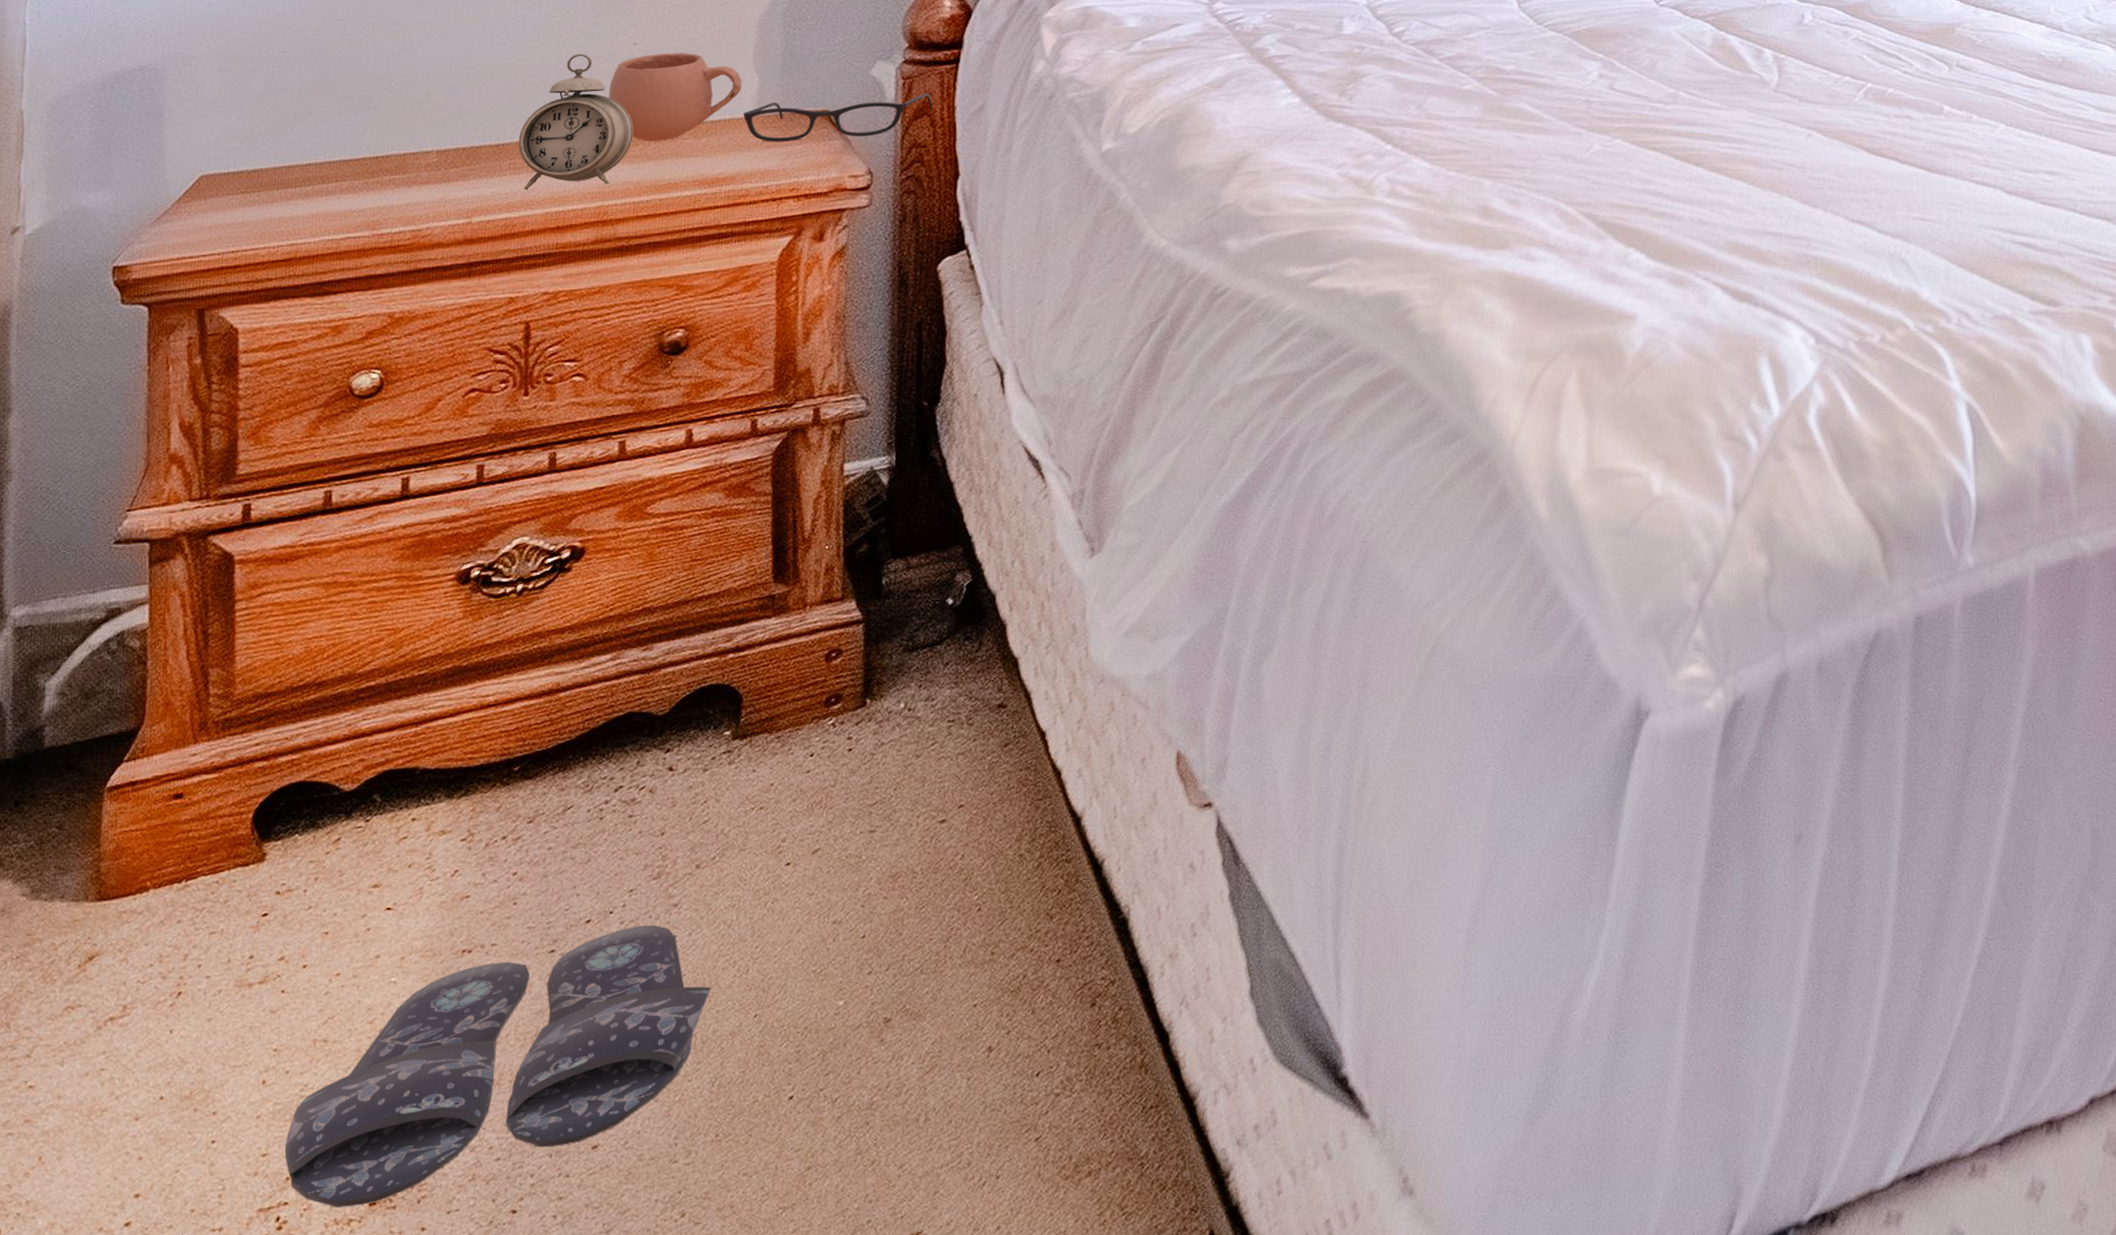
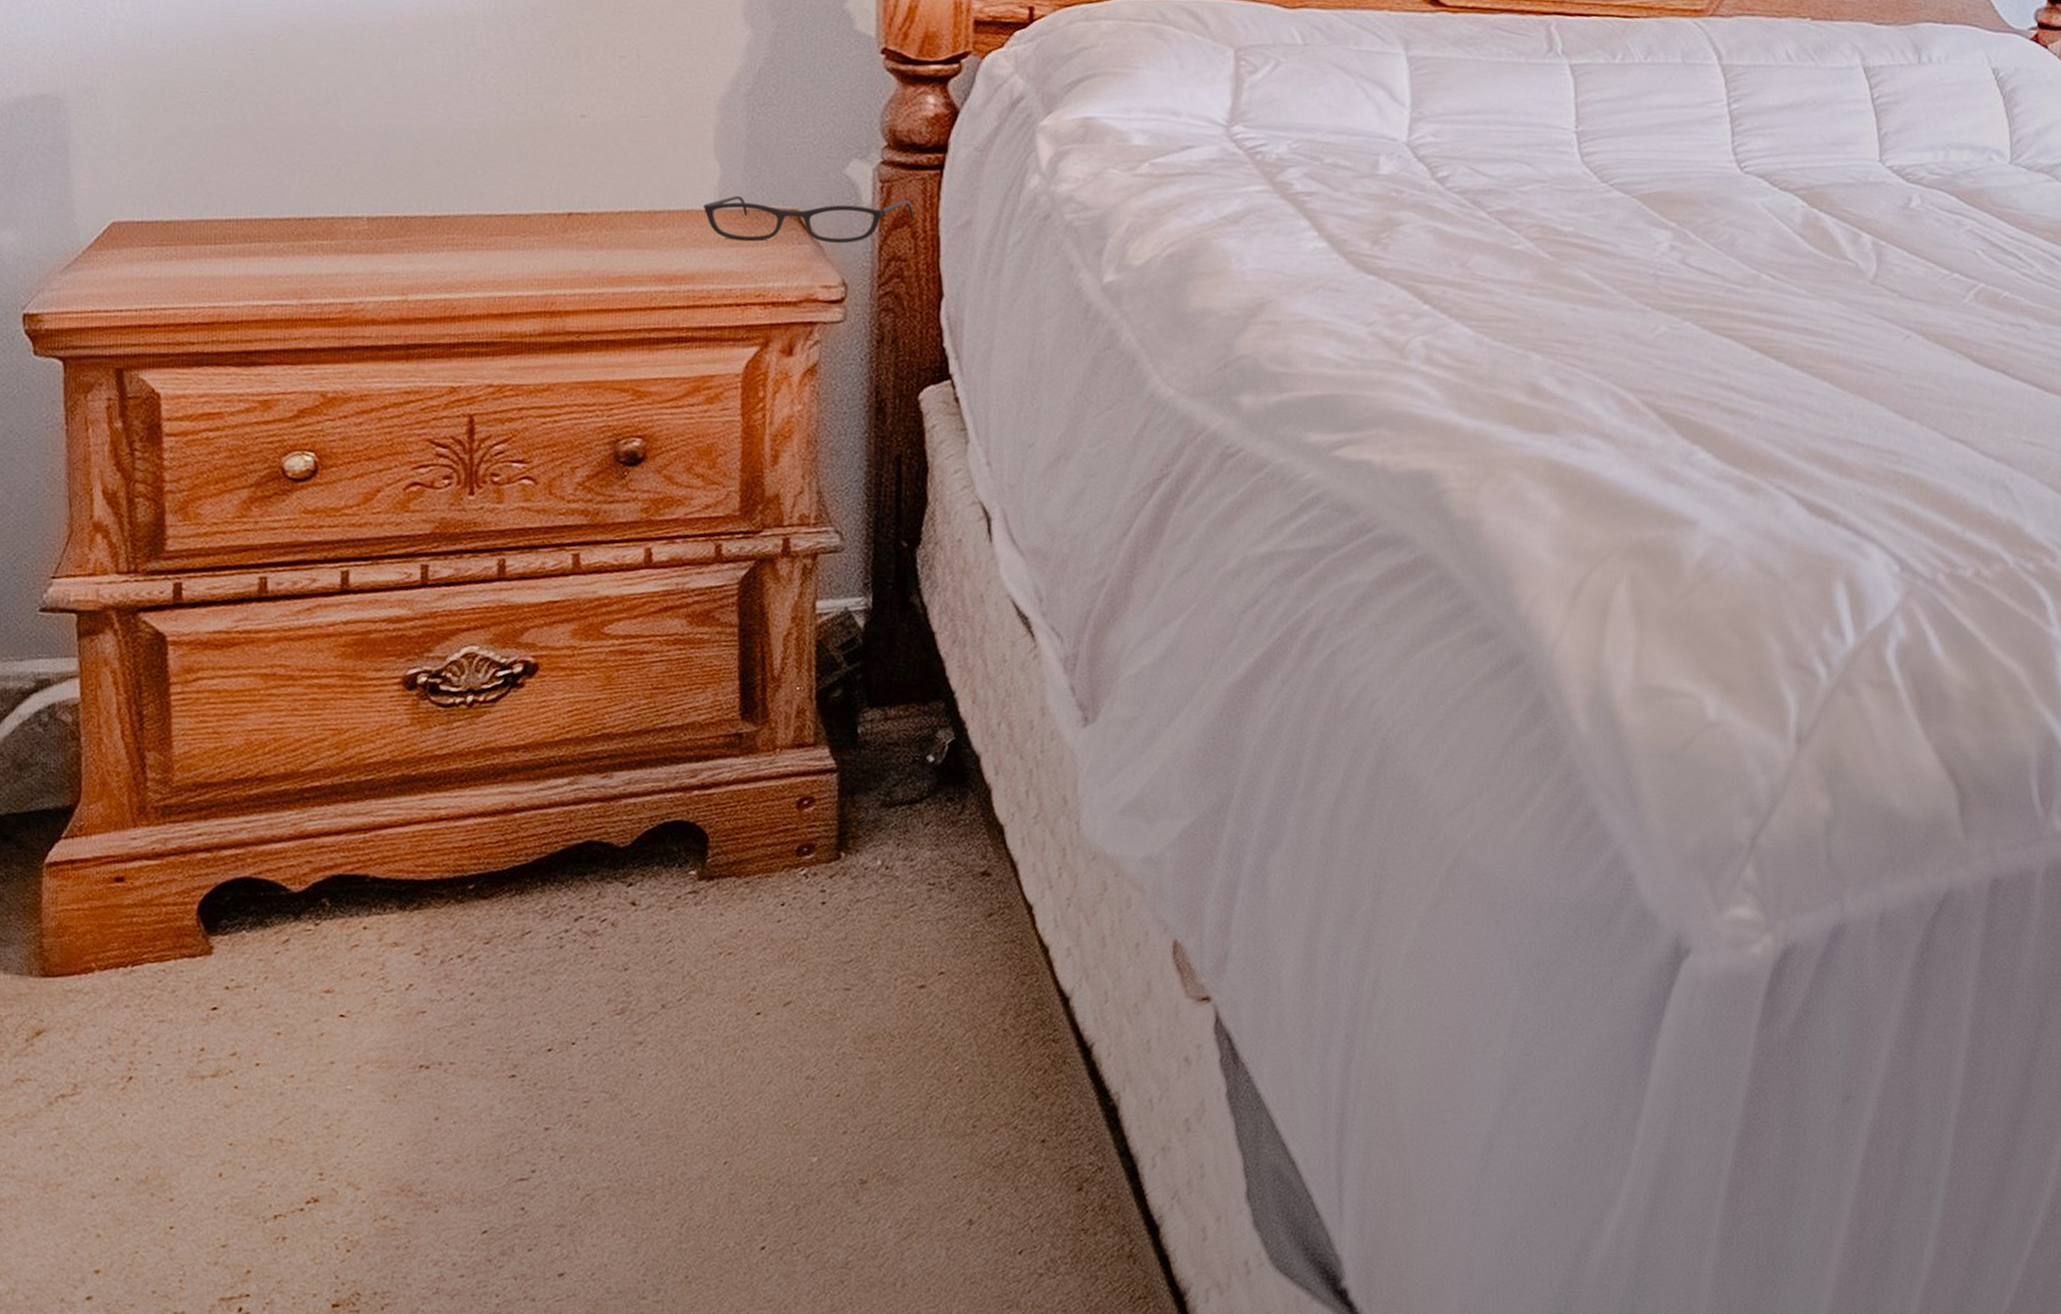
slippers: present [284,925,712,1207] -> none [244,1059,680,1306]
alarm clock: present [518,54,634,190] -> none [456,121,582,271]
mug: present [609,53,742,141] -> none [555,129,701,228]

